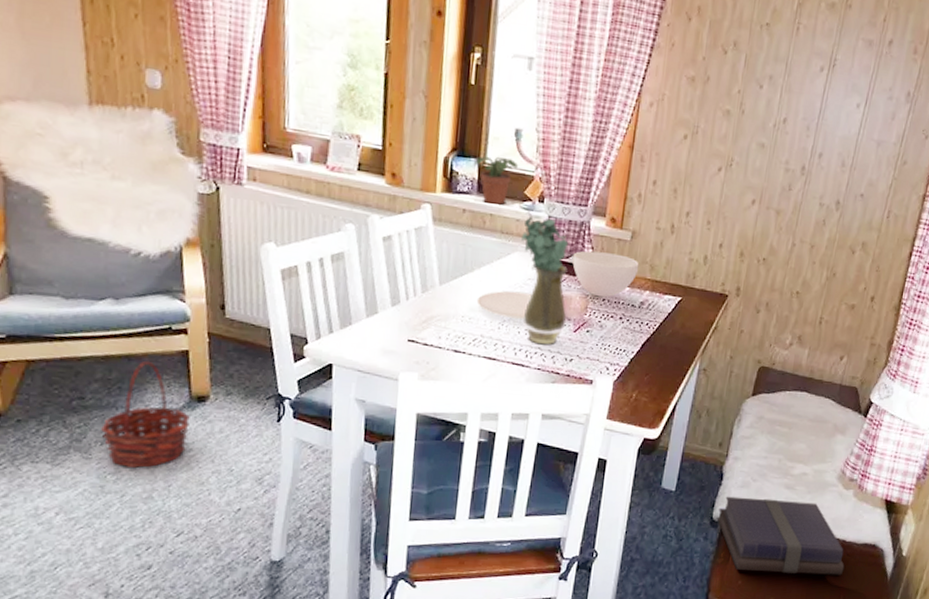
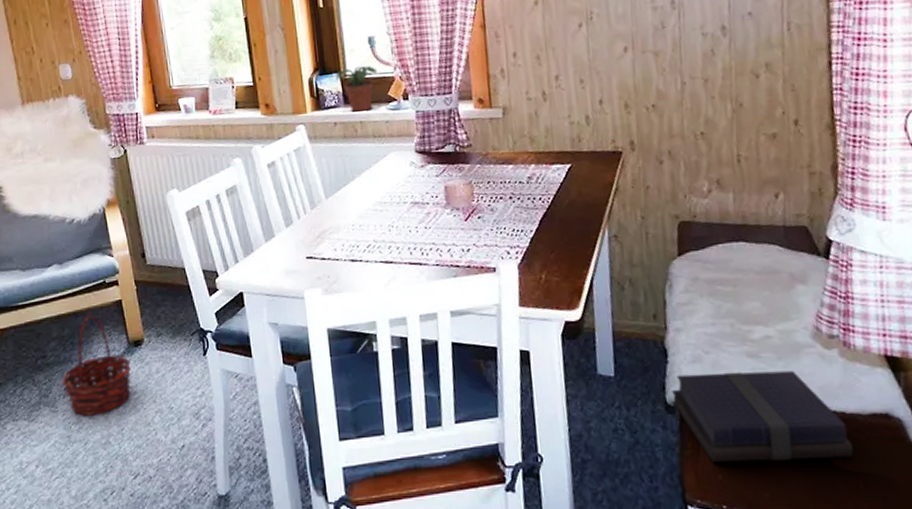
plate: present [476,290,532,321] -> none [363,189,416,219]
vase: present [521,209,569,345] -> none [393,109,455,240]
bowl: present [572,250,639,298] -> none [448,133,519,181]

